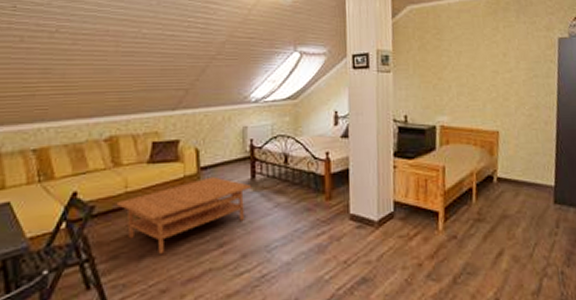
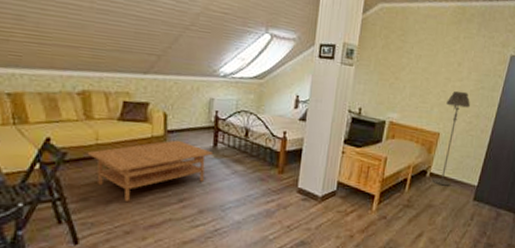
floor lamp: none [499,82,526,191] -> present [433,90,470,186]

